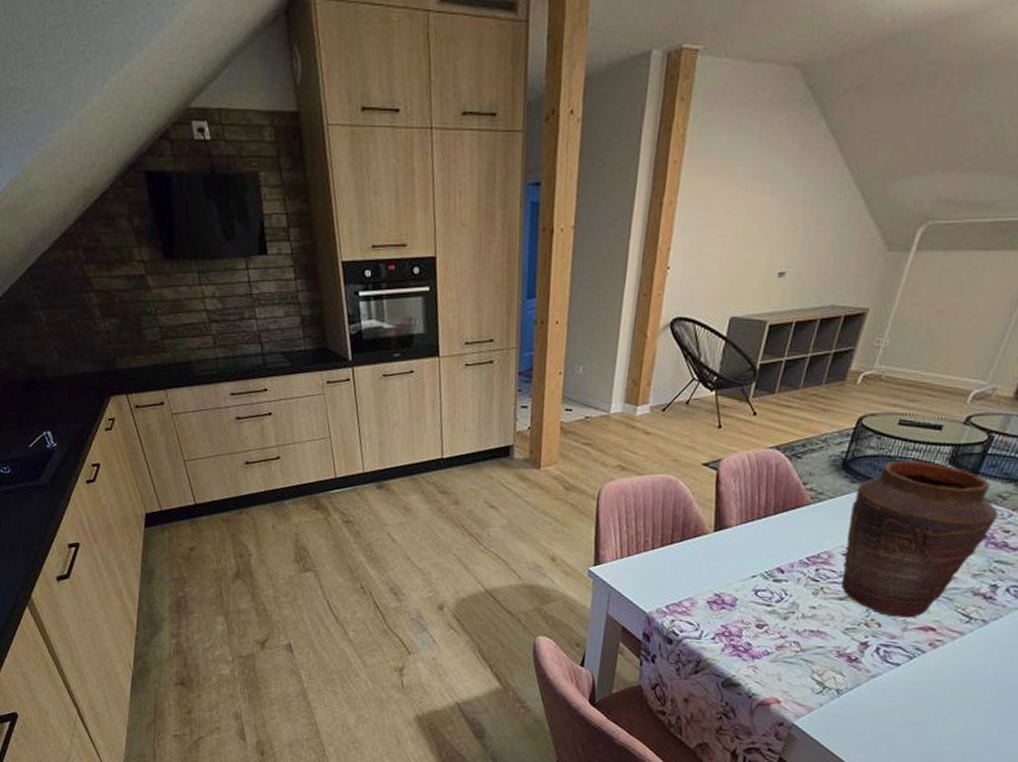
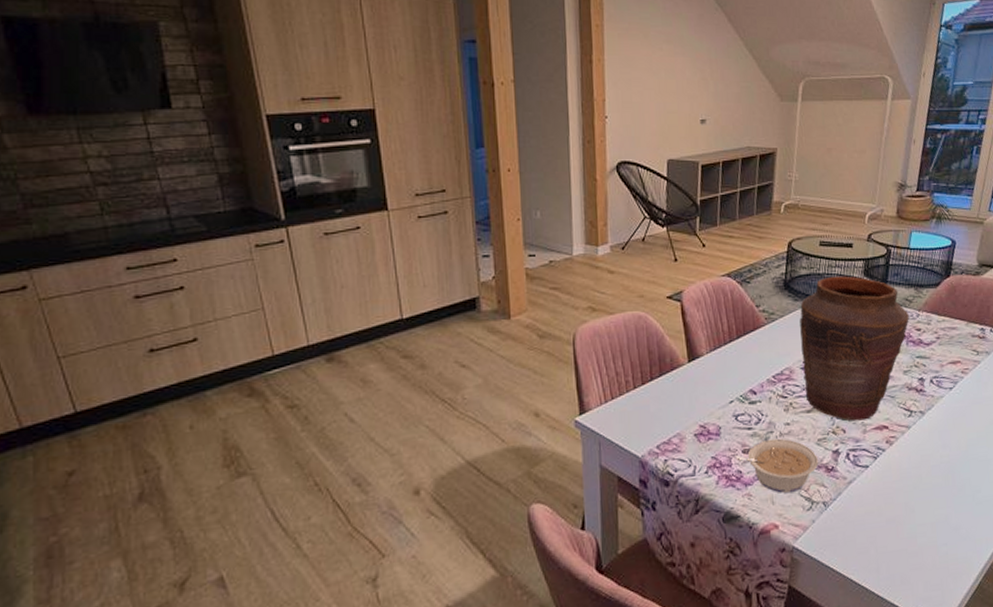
legume: none [747,618,841,674] -> present [735,438,818,493]

